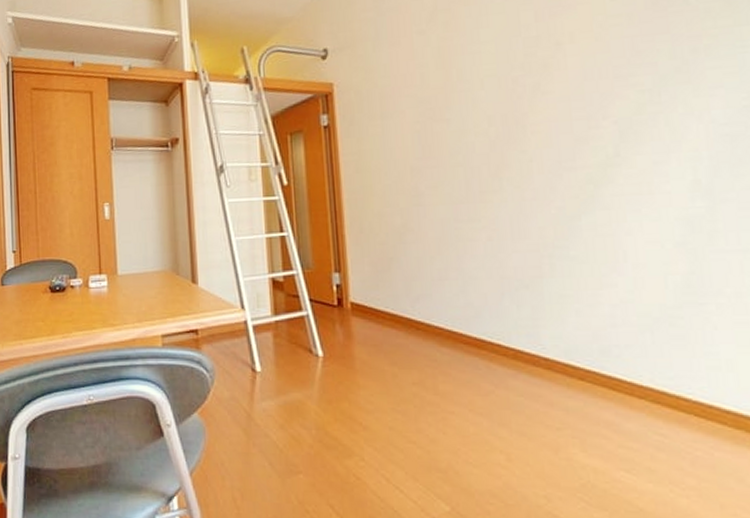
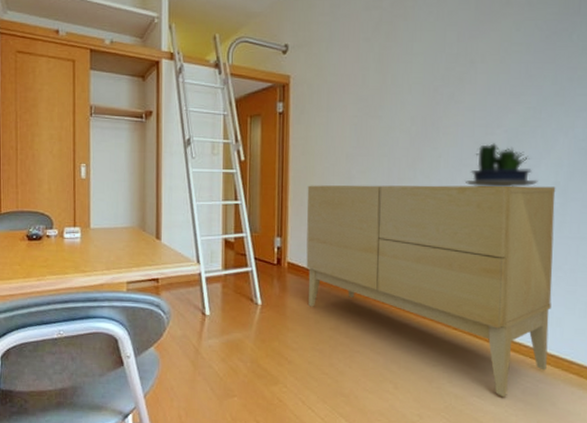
sideboard: none [366,186,722,472] -> present [306,185,556,398]
potted plant: none [570,138,670,194] -> present [466,143,538,187]

